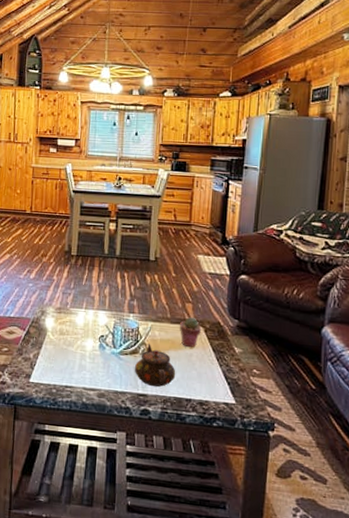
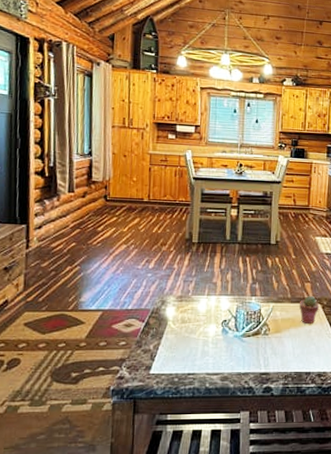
teapot: present [134,344,176,387] -> none [256,324,296,365]

